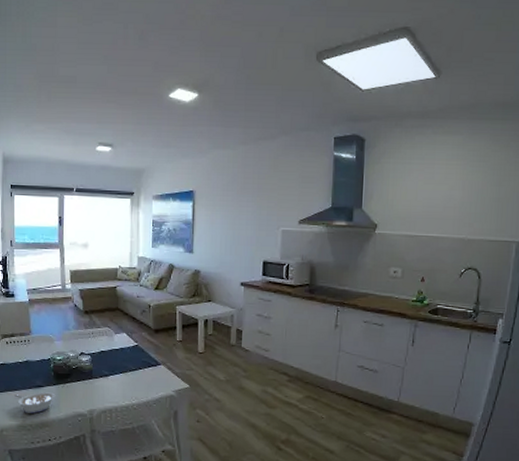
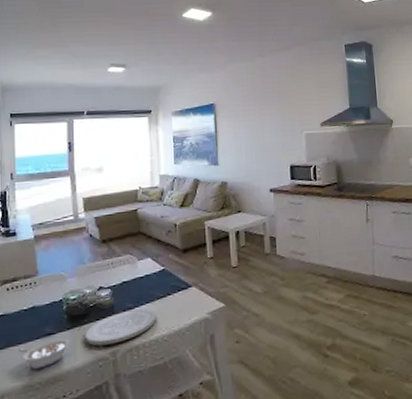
plate: none [68,377,128,404] -> present [85,308,156,346]

